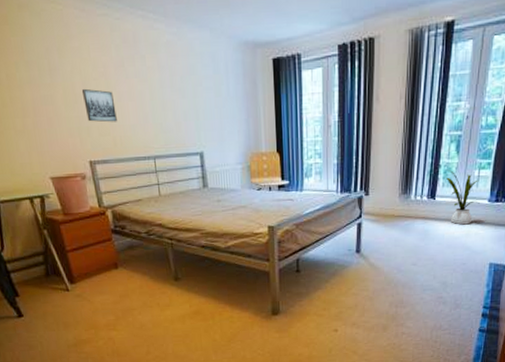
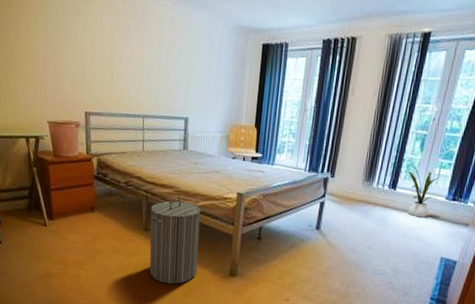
wall art: present [81,88,117,123] -> none [88,47,116,81]
laundry hamper: none [177,239,238,333] -> present [149,196,201,285]

